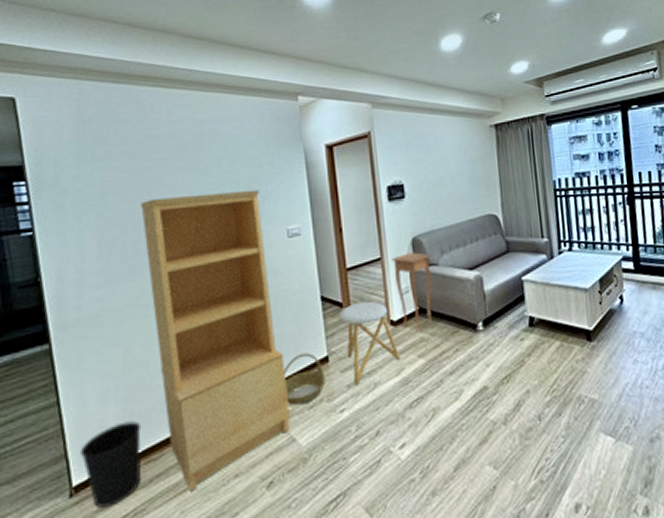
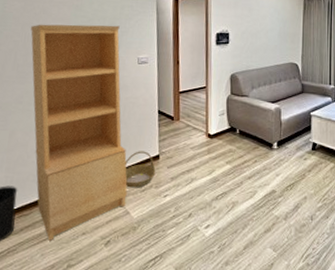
stool: present [338,301,401,386] -> none [169,118,213,179]
side table: present [391,252,434,333] -> none [214,85,243,145]

